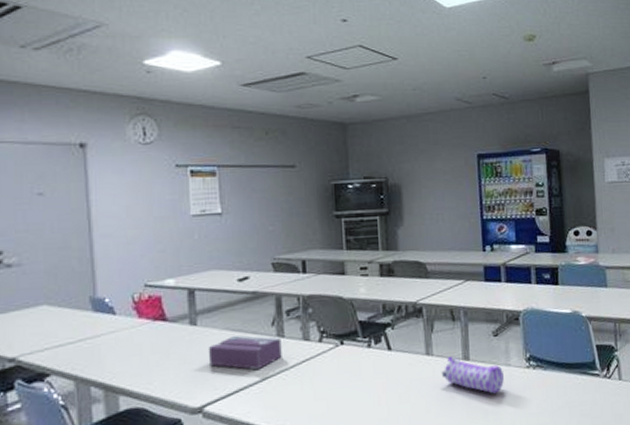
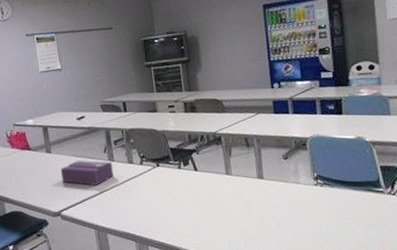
pencil case: present [441,355,504,394] -> none [239,175,295,206]

